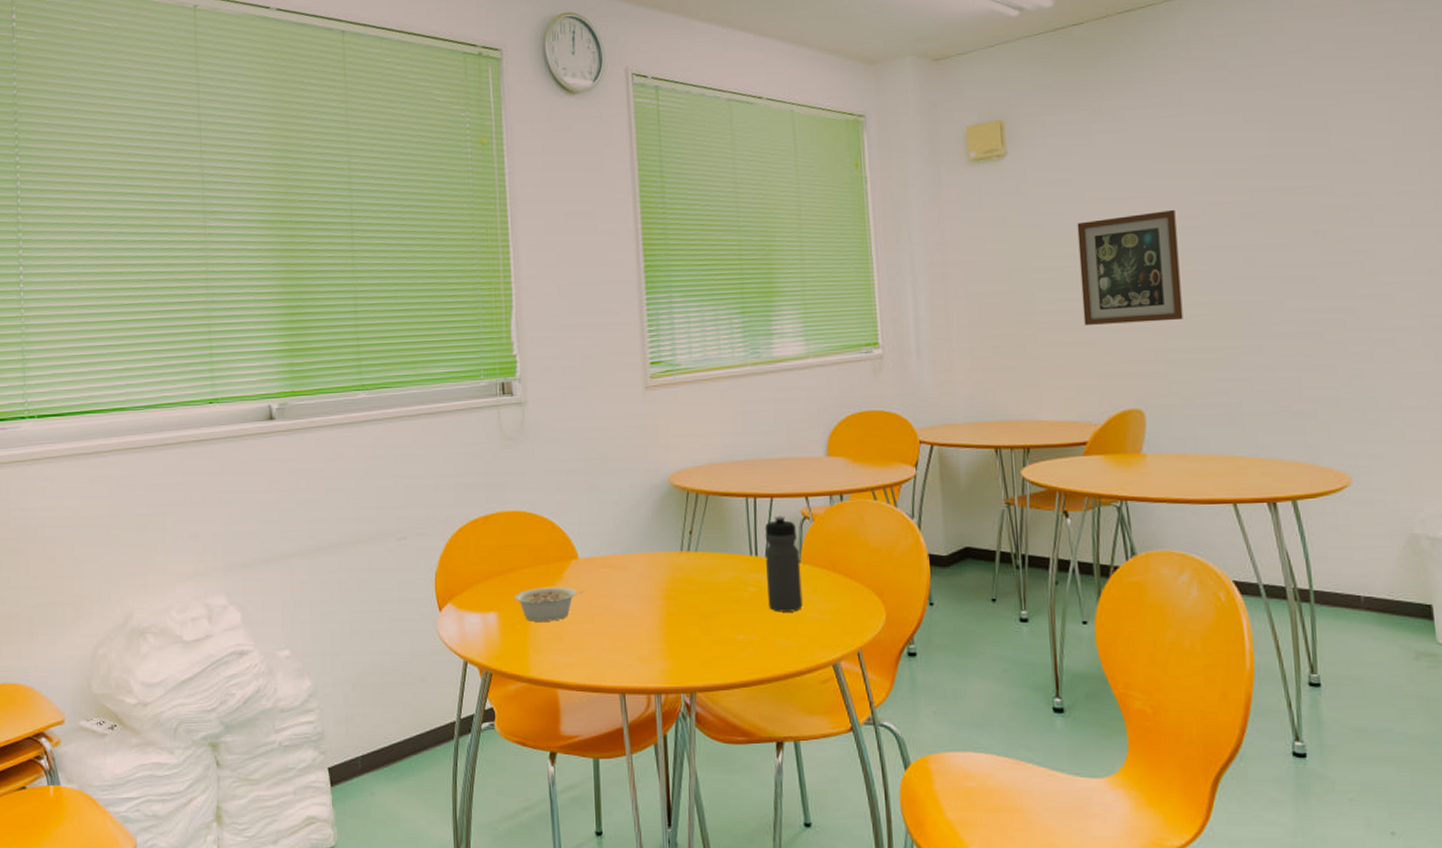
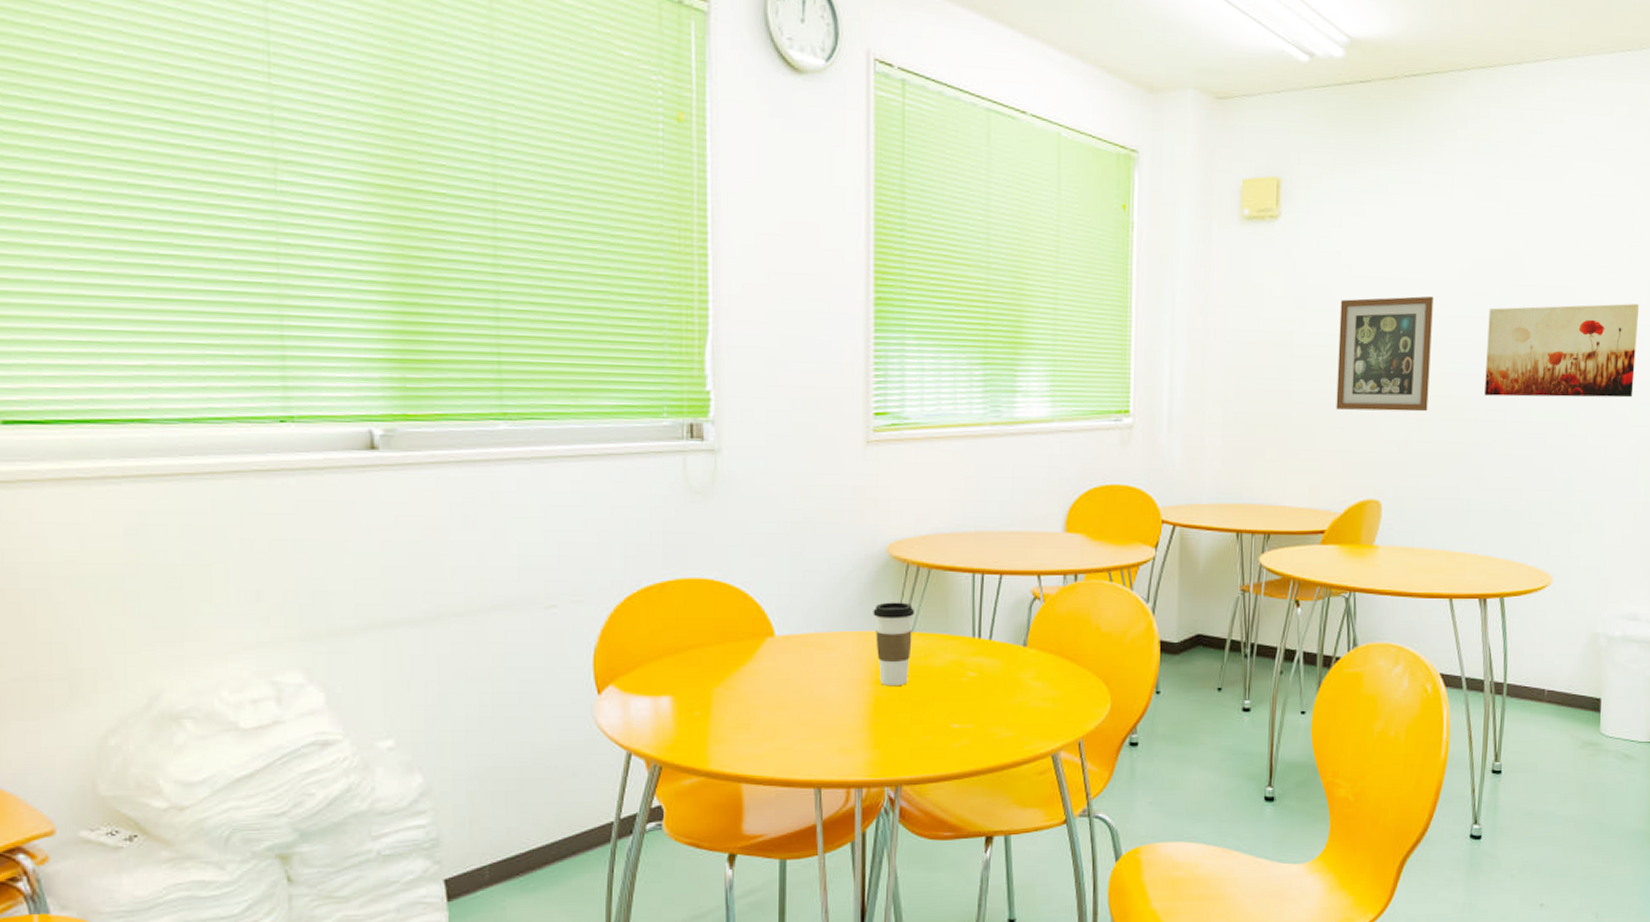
legume: present [515,587,584,622] -> none [694,668,779,707]
coffee cup: none [660,525,696,602] -> present [873,602,914,687]
water bottle: present [764,515,803,612] -> none [988,594,1027,699]
wall art: none [1238,193,1420,299] -> present [1484,303,1639,398]

